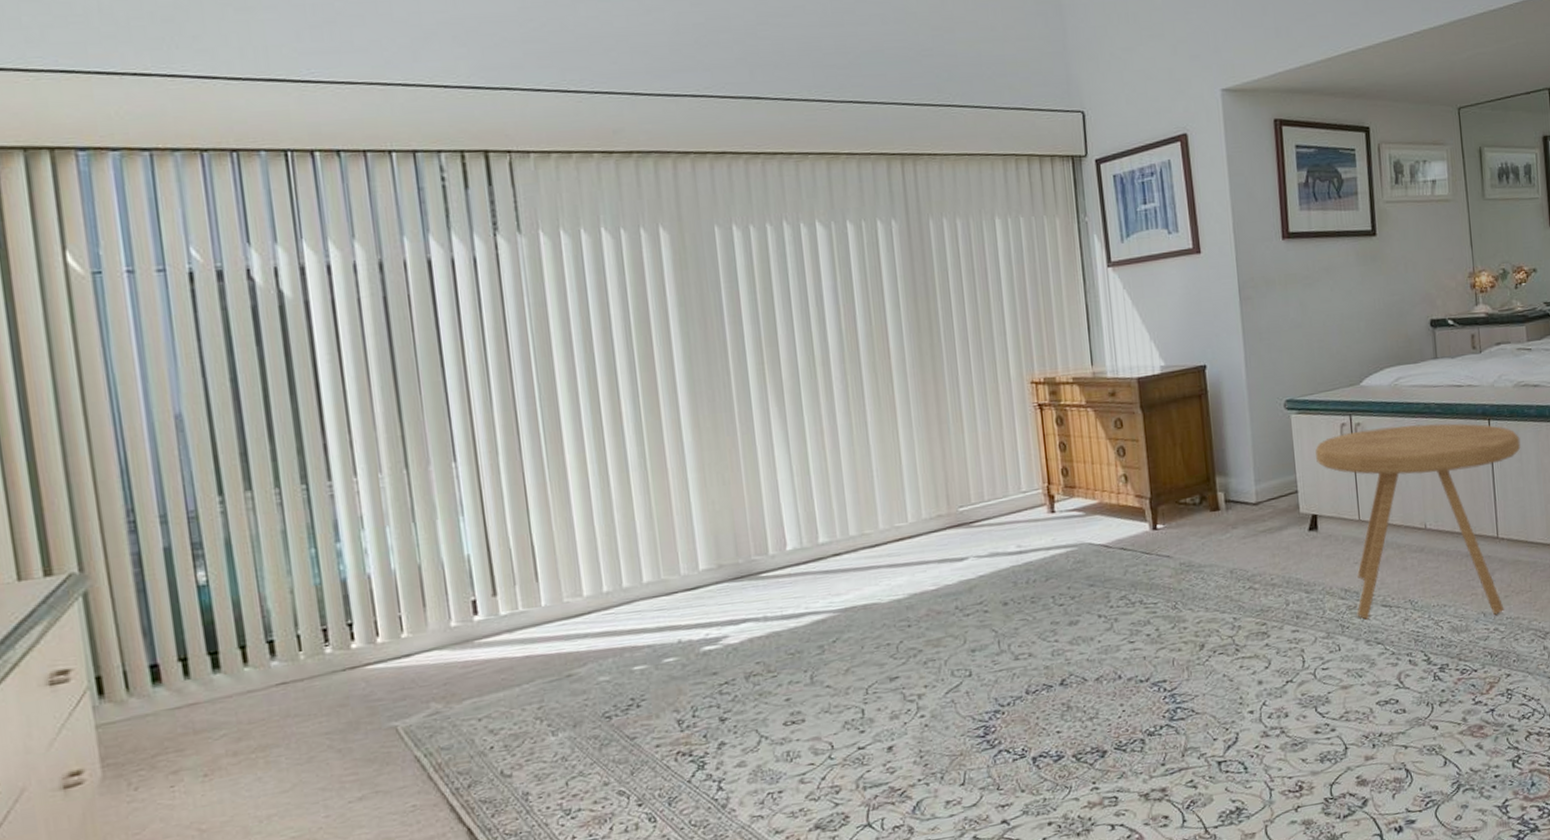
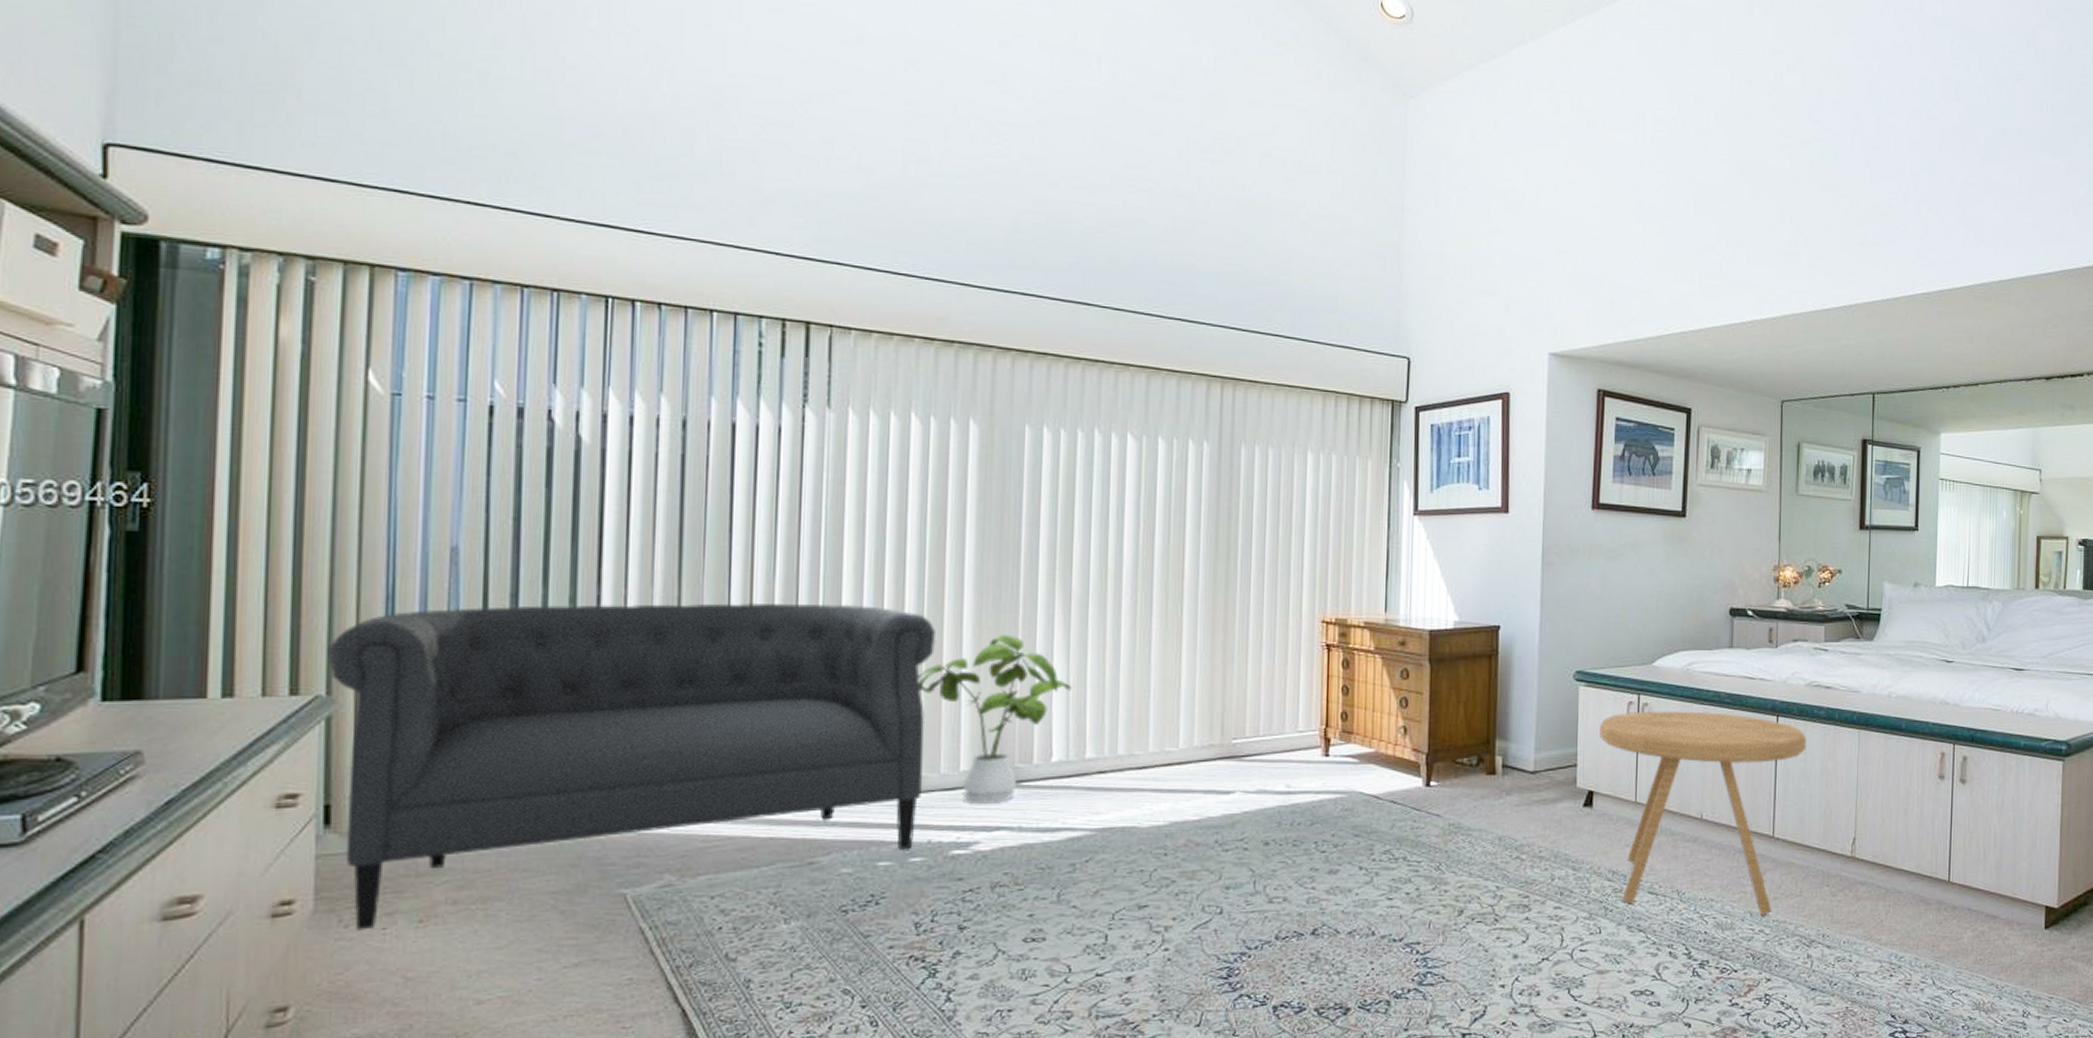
sofa: none [72,421,666,792] -> present [327,602,937,931]
house plant: none [644,433,796,600] -> present [917,635,1072,804]

